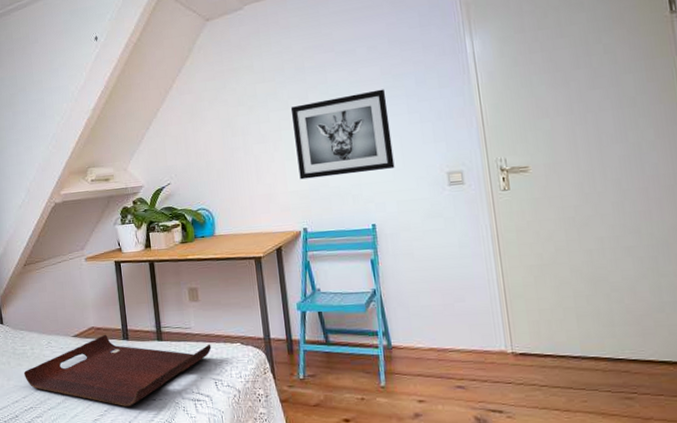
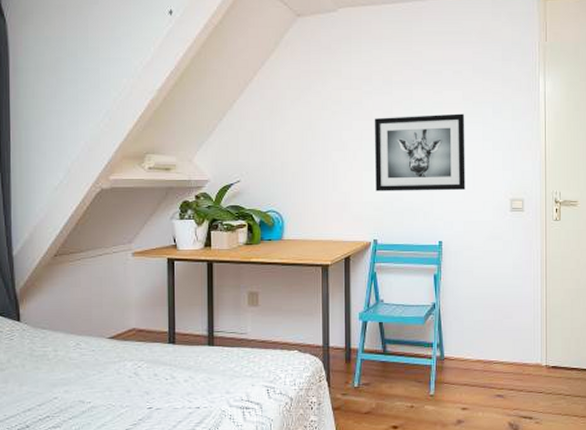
serving tray: present [23,334,212,406] -> none [41,337,267,415]

